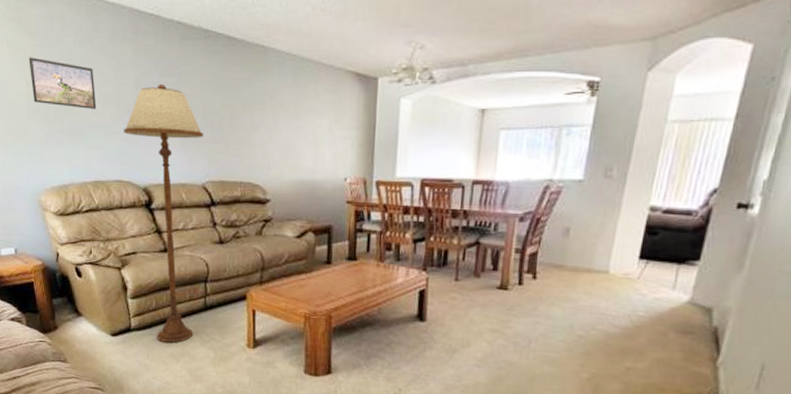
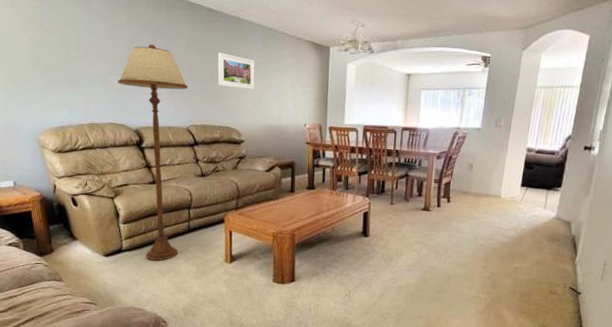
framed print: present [29,57,97,109] -> none [31,16,94,63]
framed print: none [238,91,284,136] -> present [218,53,255,90]

